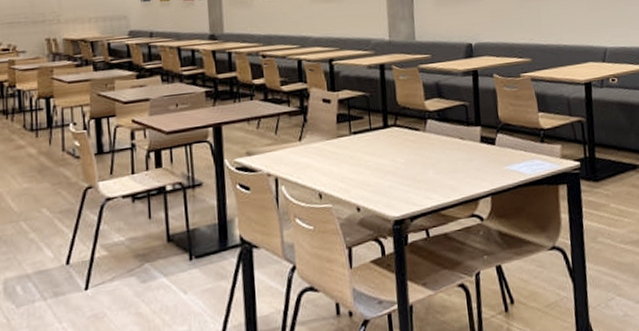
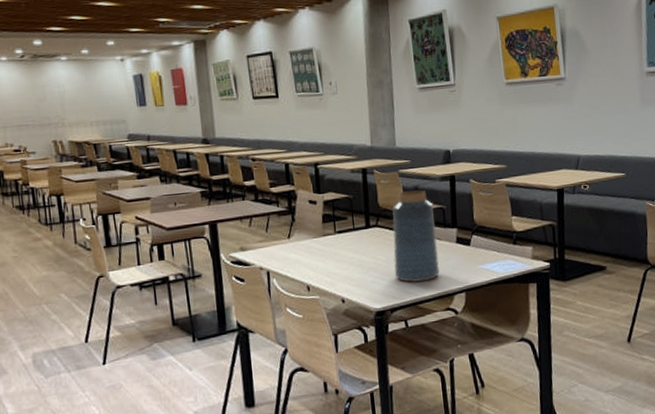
vase: none [412,86,463,187] -> present [392,190,440,282]

